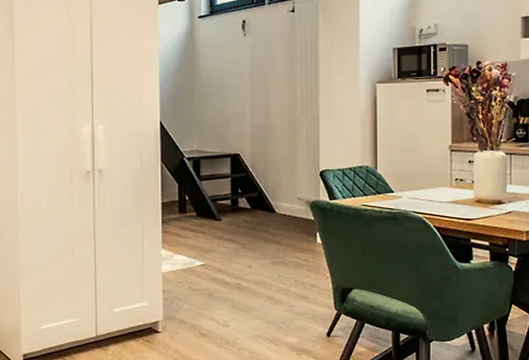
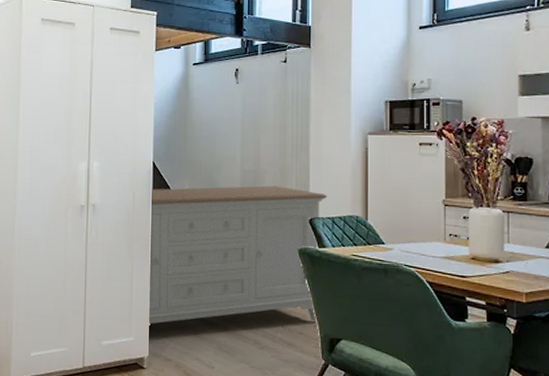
sideboard: none [160,140,337,288] -> present [149,185,327,324]

